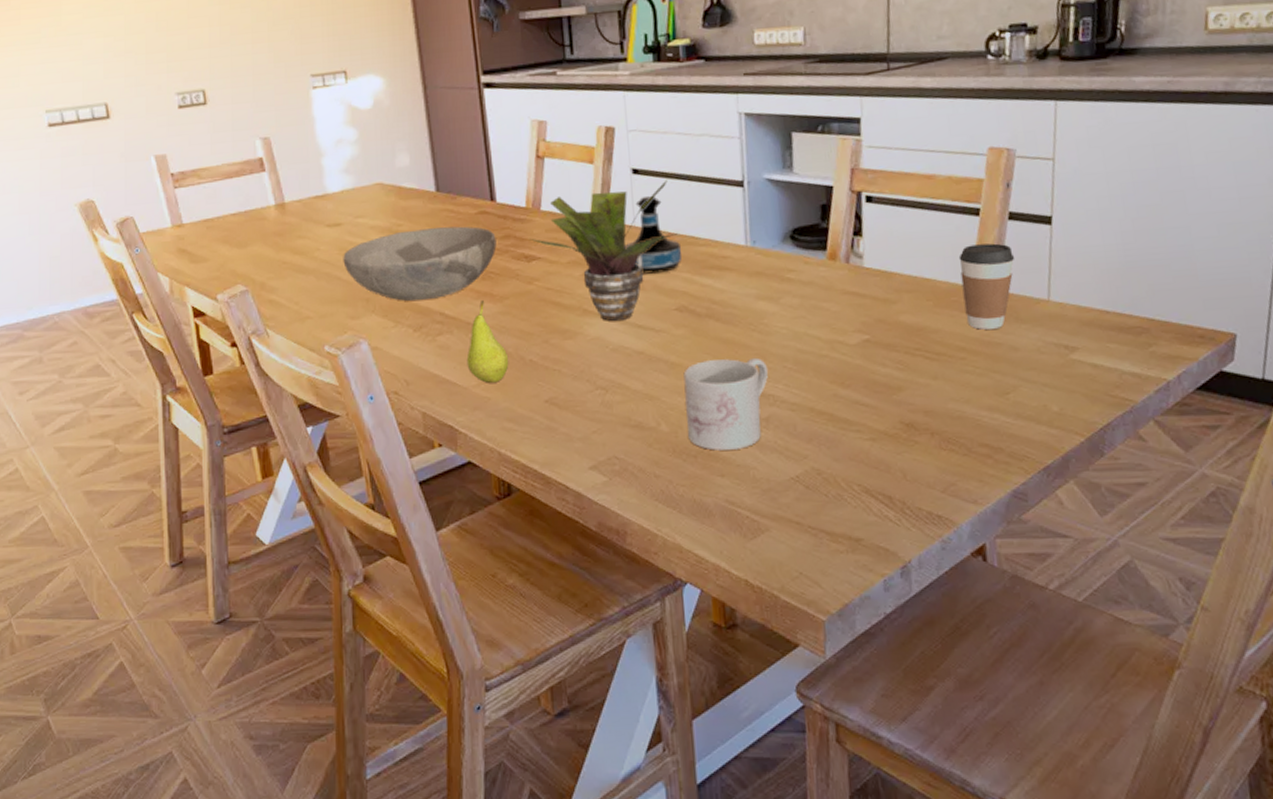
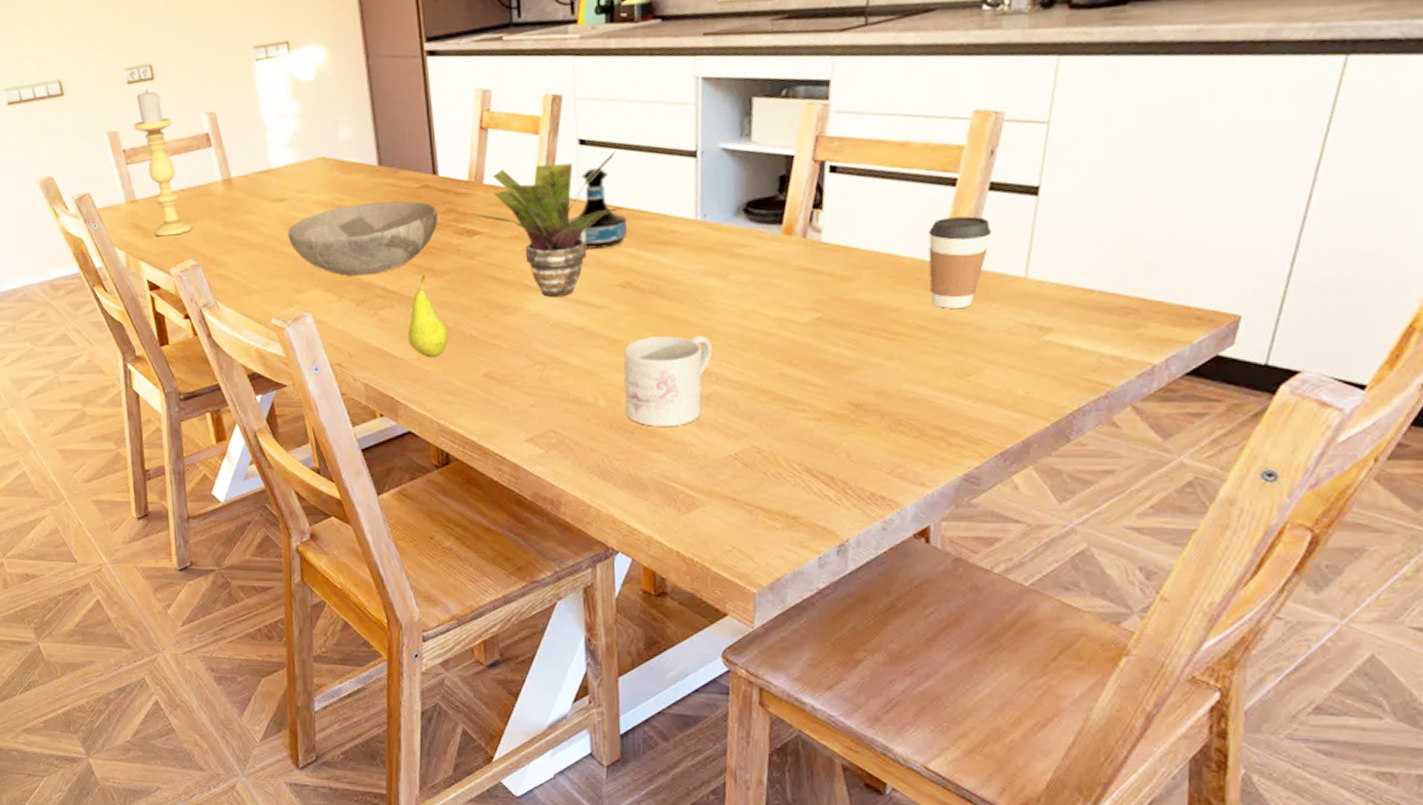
candle holder: none [183,114,242,262] -> present [134,90,192,237]

